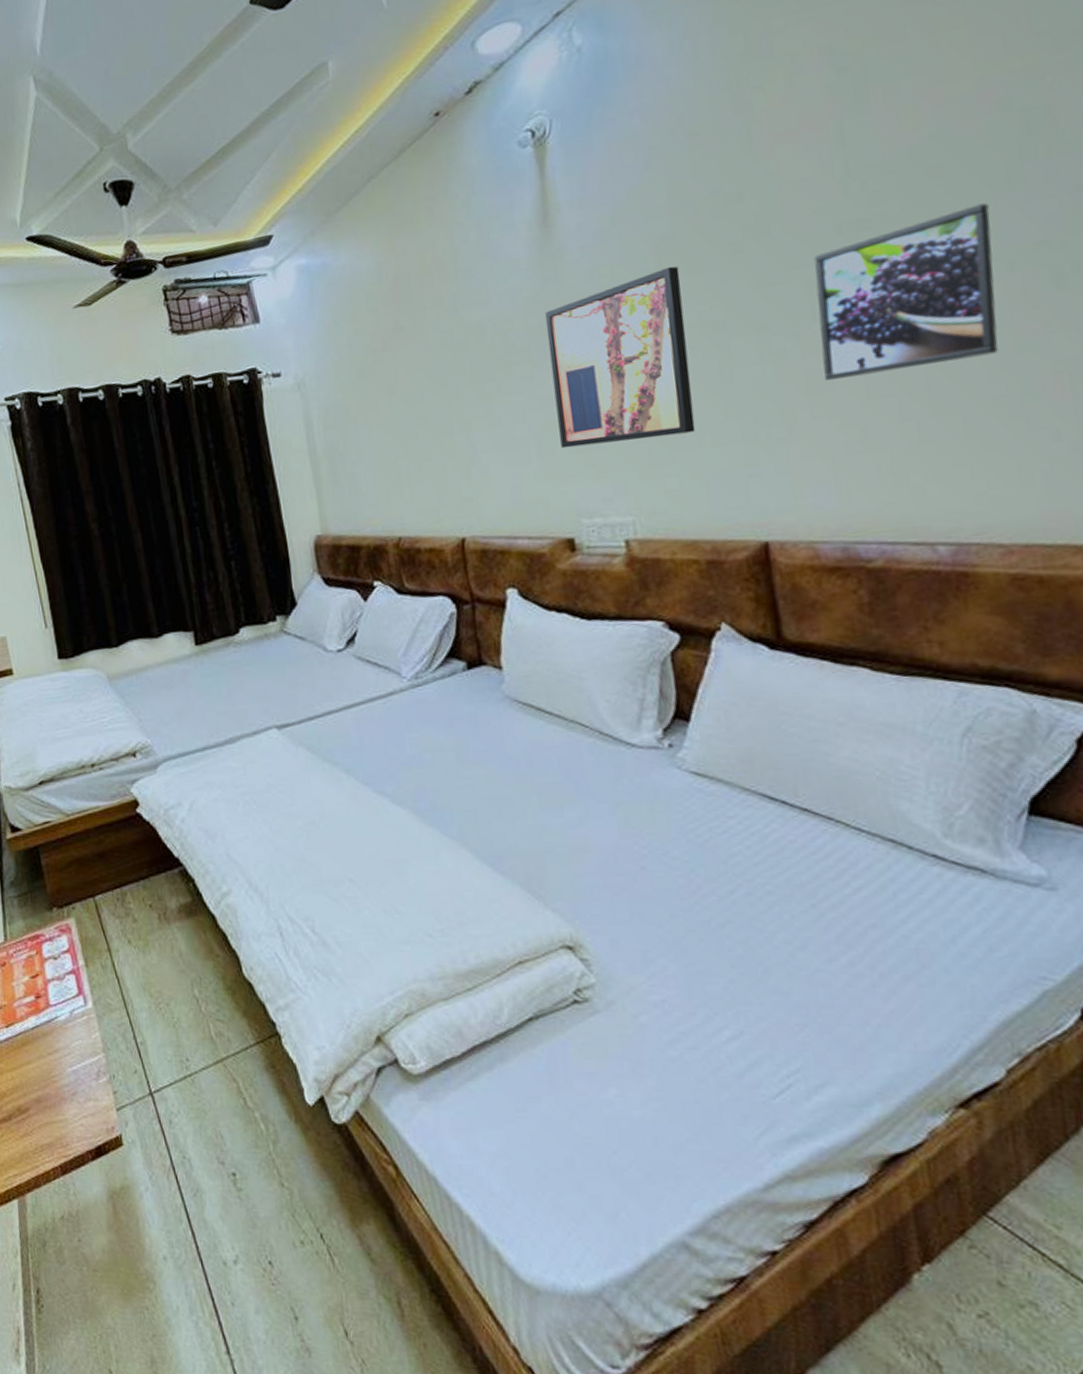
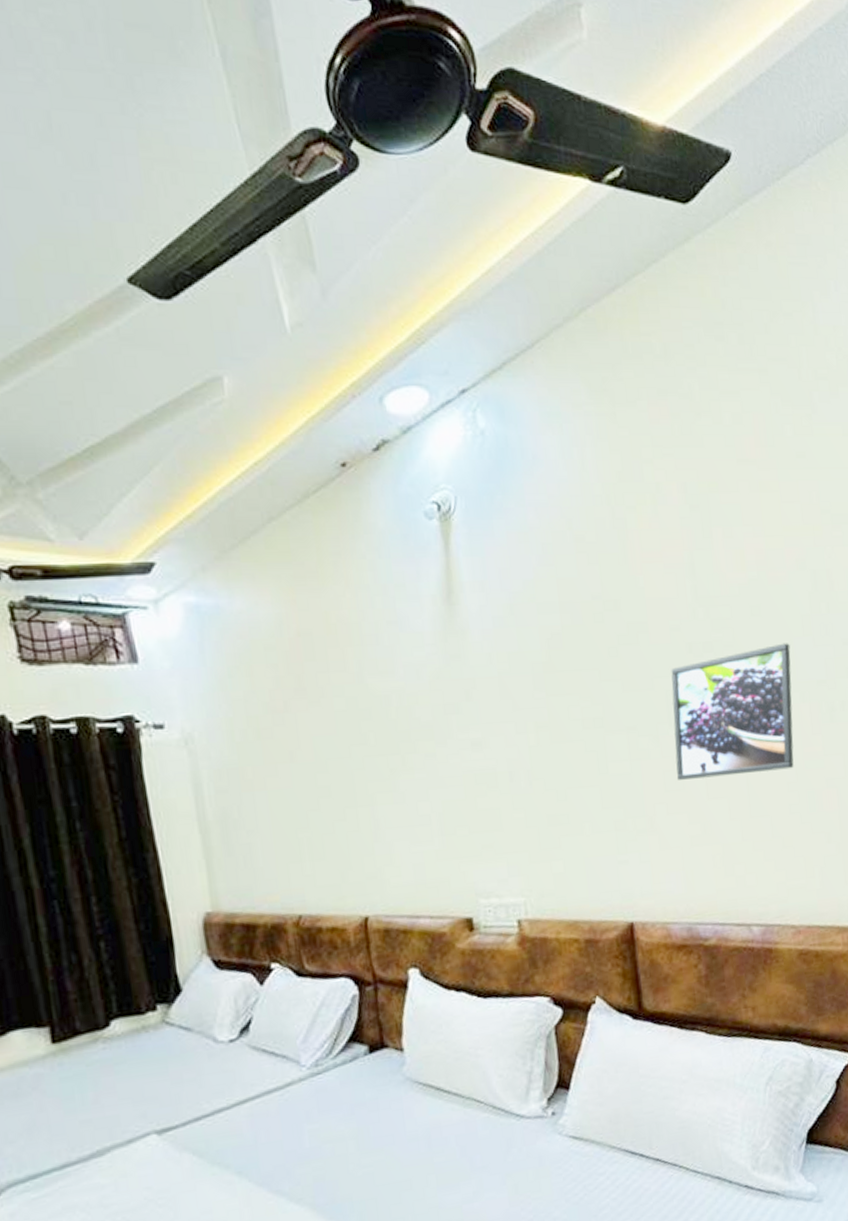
wall art: present [545,266,696,449] -> none [448,661,578,829]

